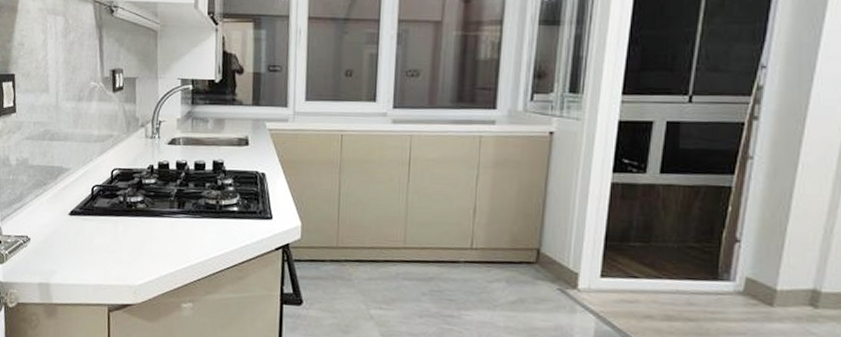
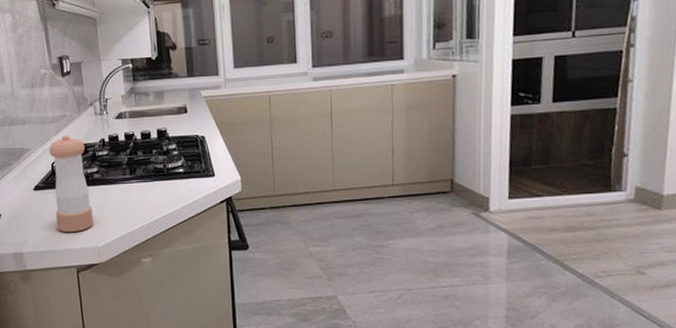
pepper shaker: none [90,157,133,266] -> present [49,135,94,232]

